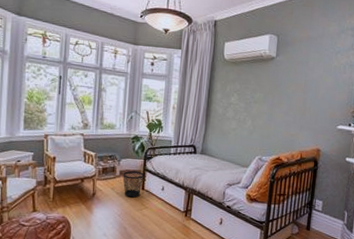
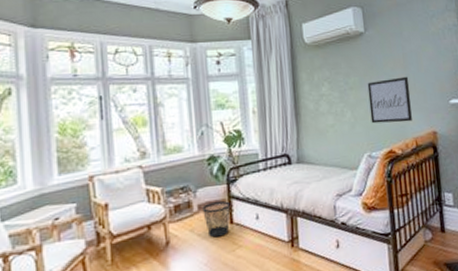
wall art: none [267,99,306,138] -> present [367,76,412,124]

